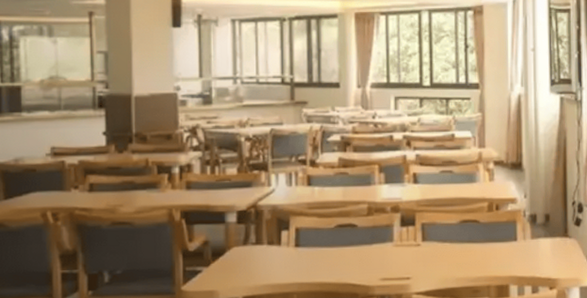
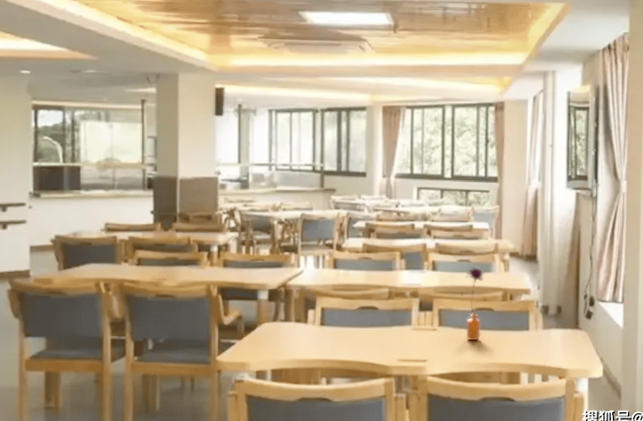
flower: none [445,178,471,255] -> present [461,267,486,341]

